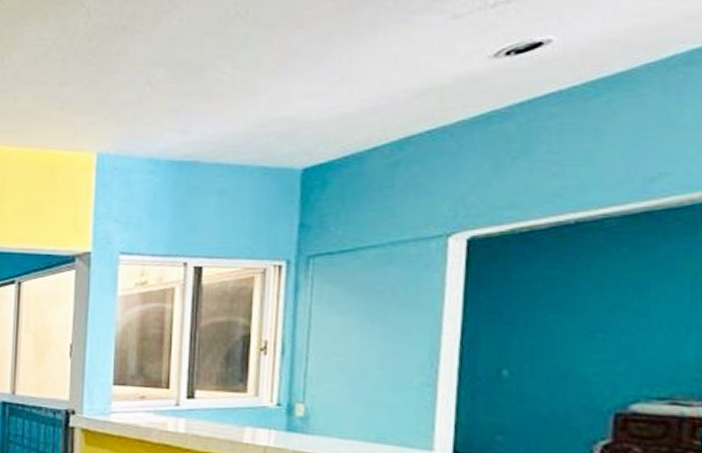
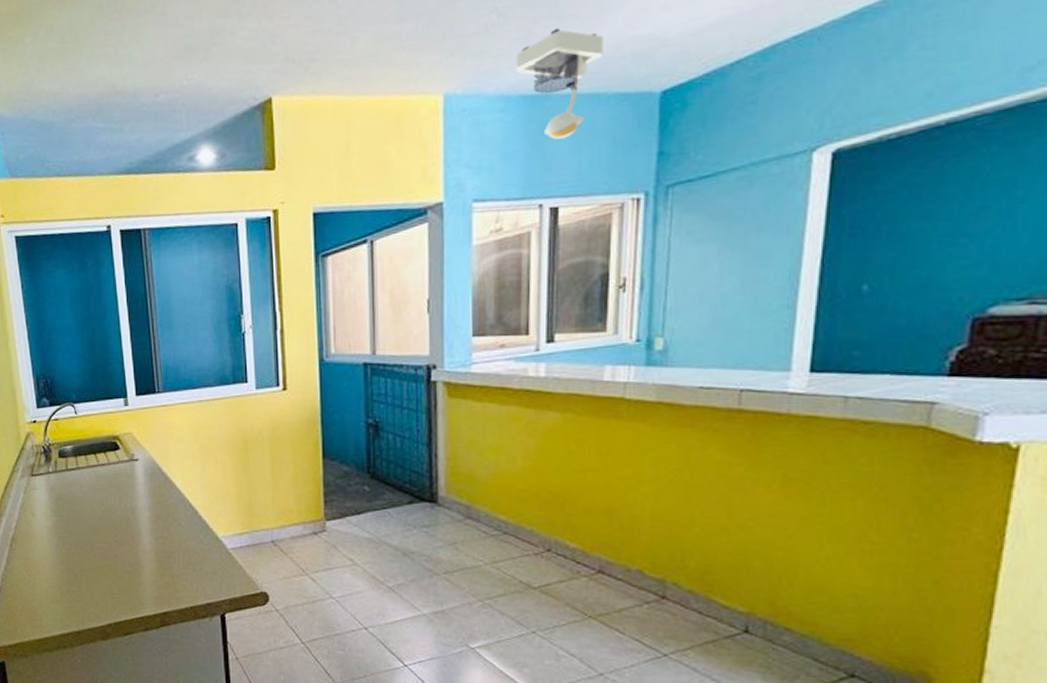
ceiling light: none [165,104,249,203] -> present [515,28,603,139]

